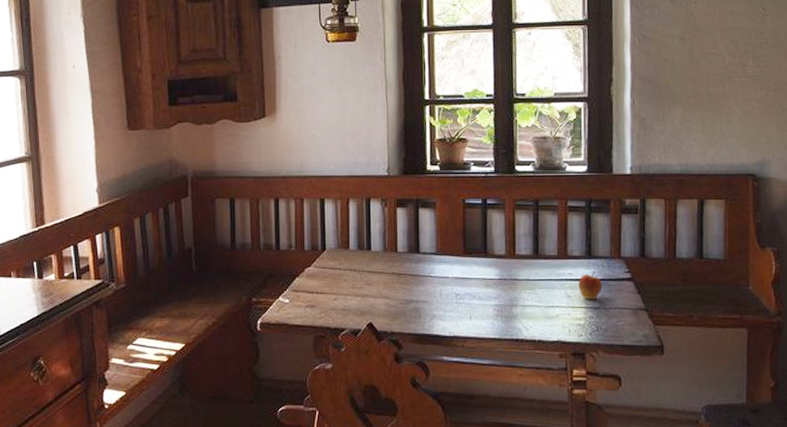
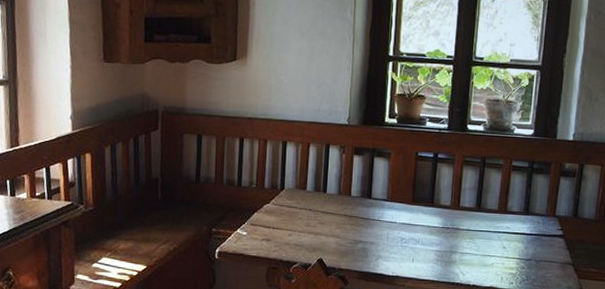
fruit: present [578,271,602,299] -> none [514,226,536,252]

